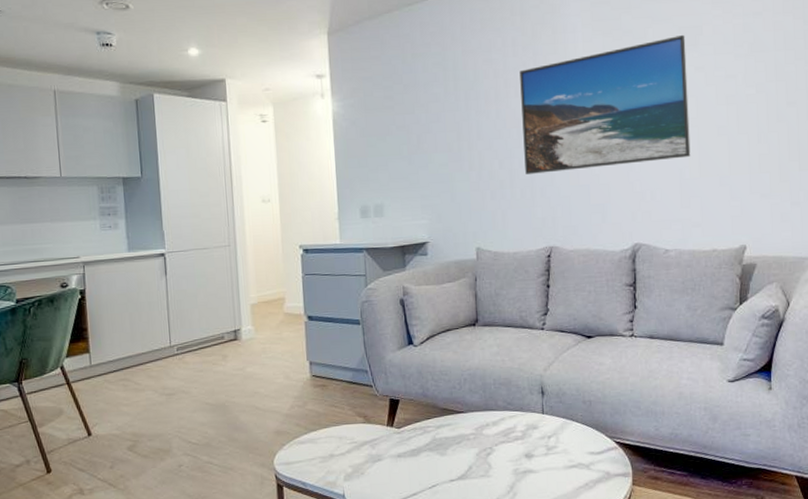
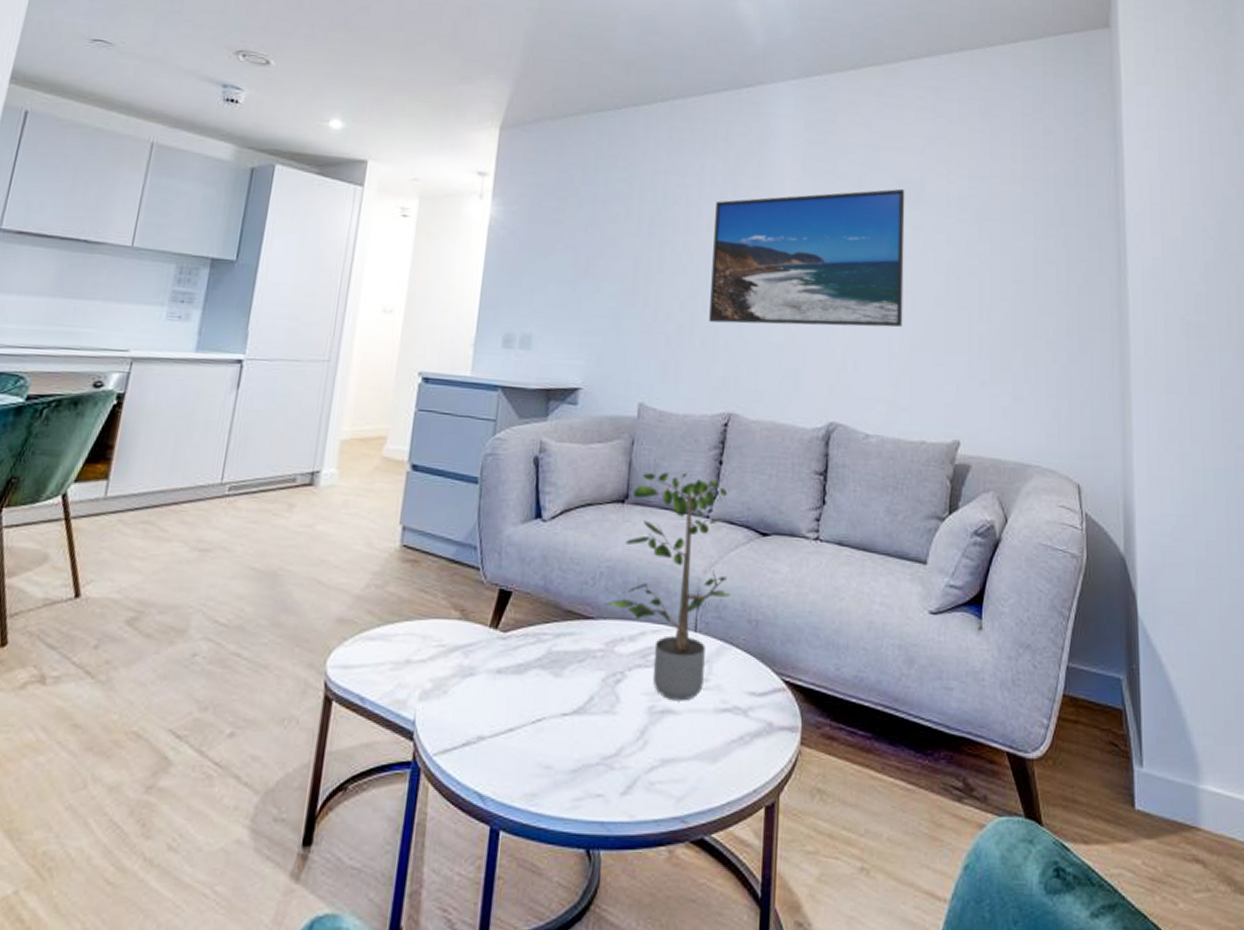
potted plant: none [469,297,568,464] -> present [603,469,732,701]

